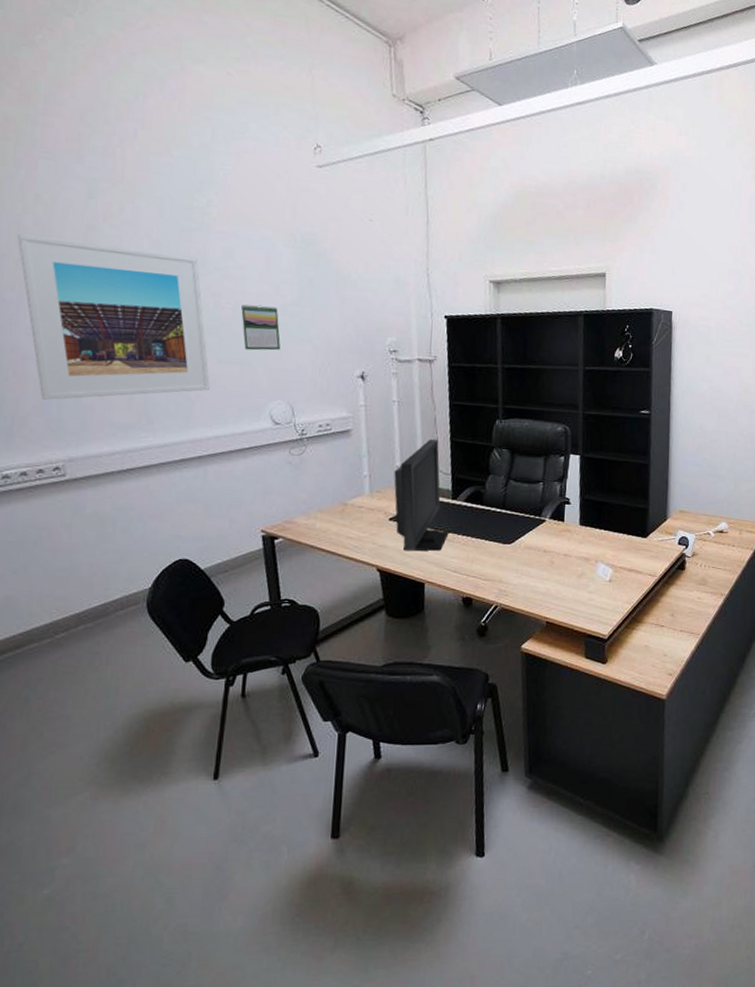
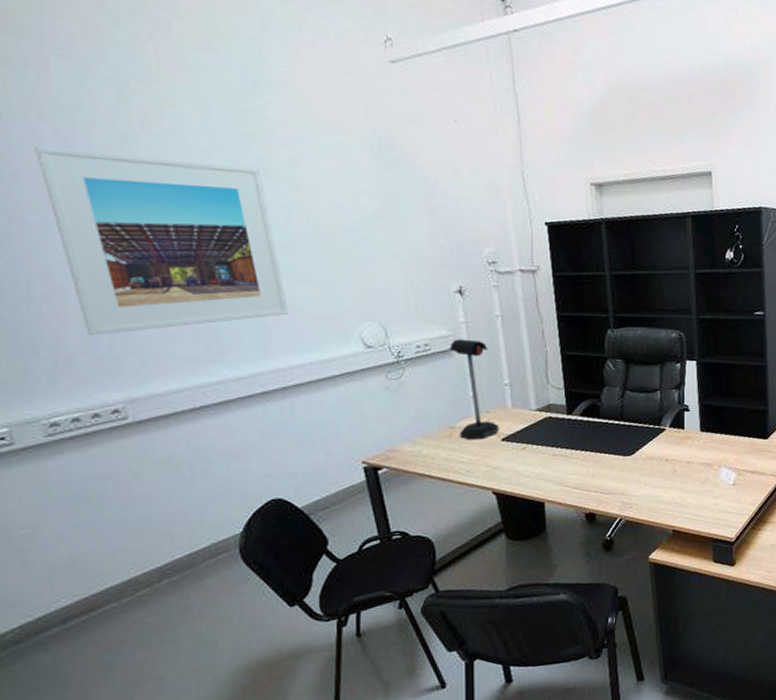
calendar: present [241,304,281,351] -> none [317,218,365,269]
desk lamp: none [349,421,388,517] -> present [450,339,499,440]
computer monitor: present [394,439,449,551] -> none [503,353,566,472]

